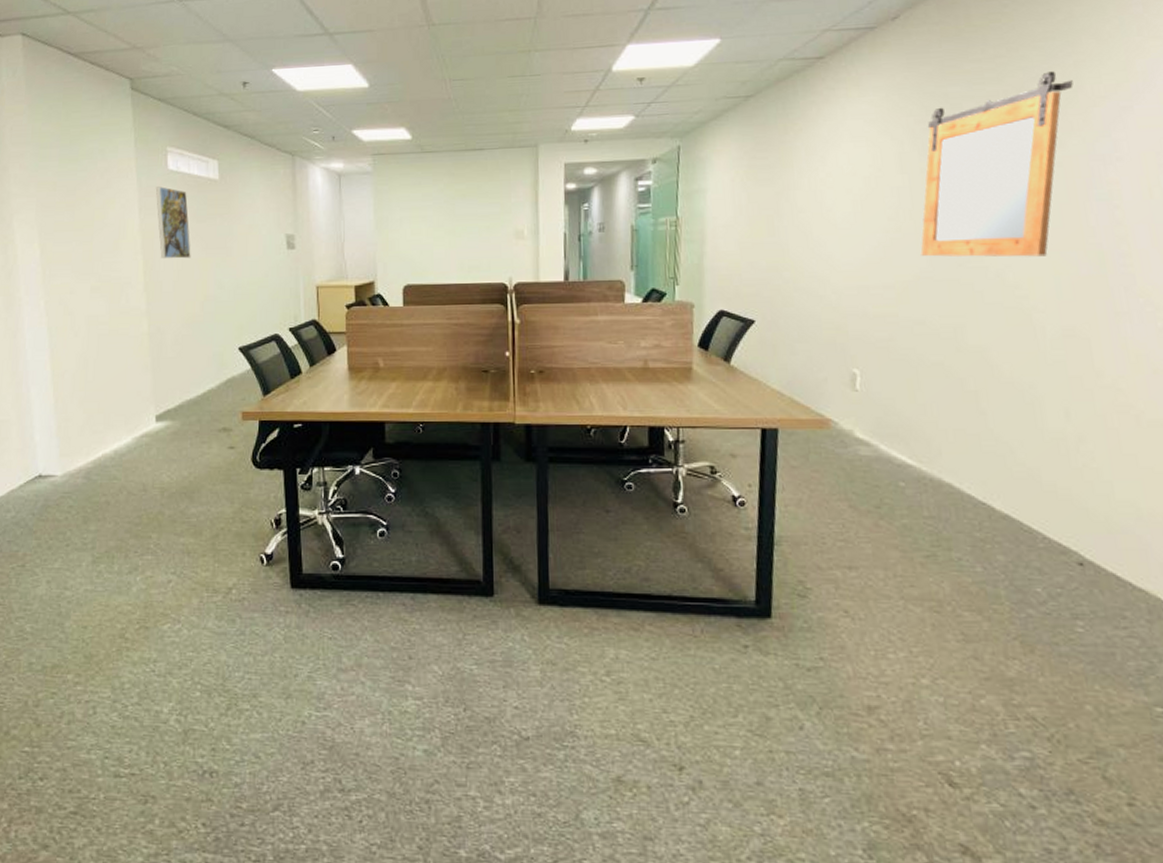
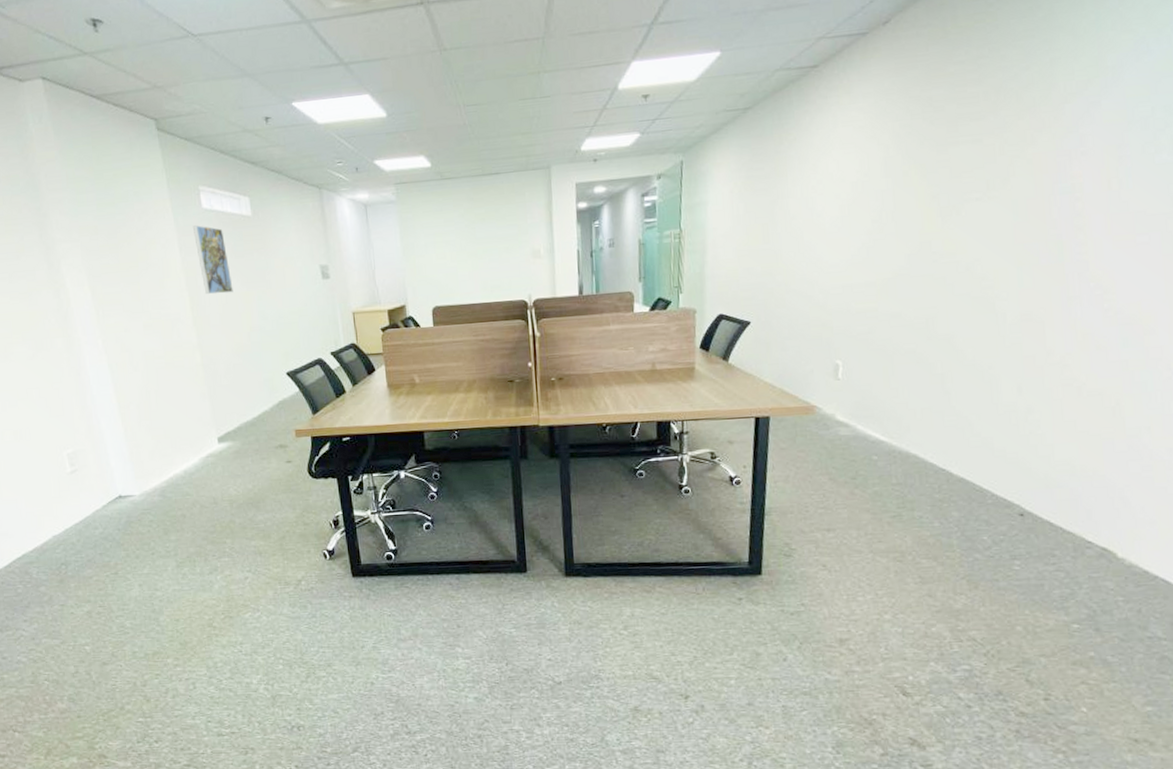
mirror: present [920,71,1073,257] -> none [900,70,1048,255]

